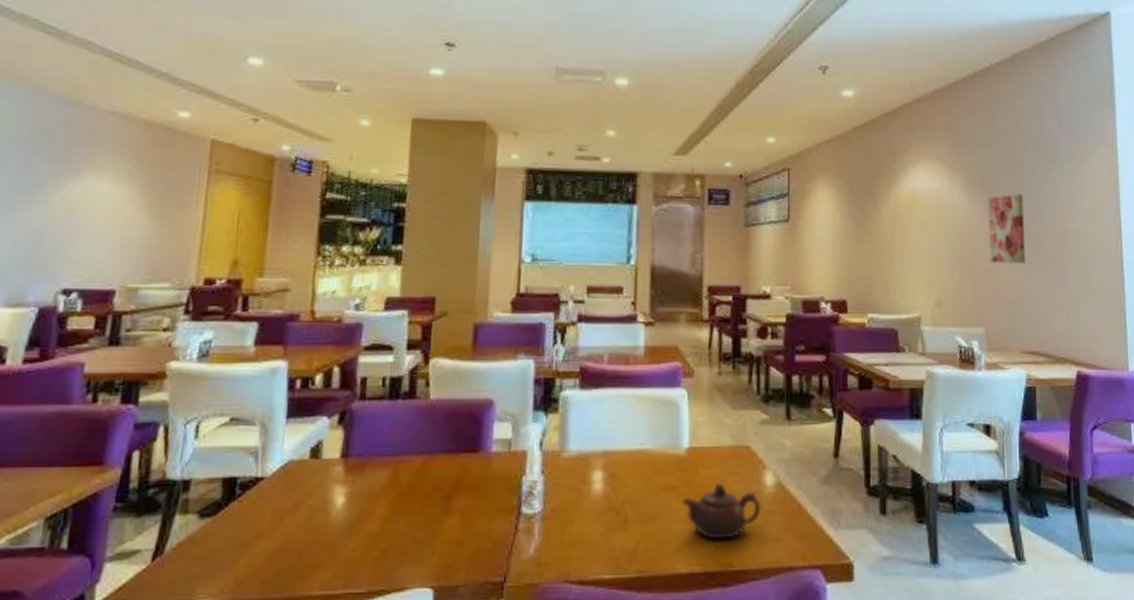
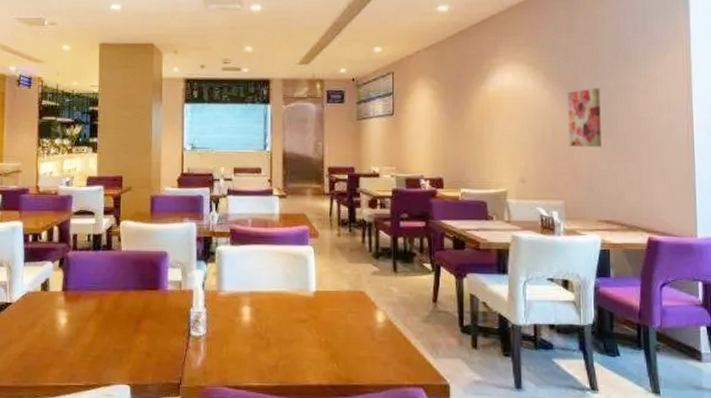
teapot: present [681,483,761,540] -> none [311,318,374,362]

